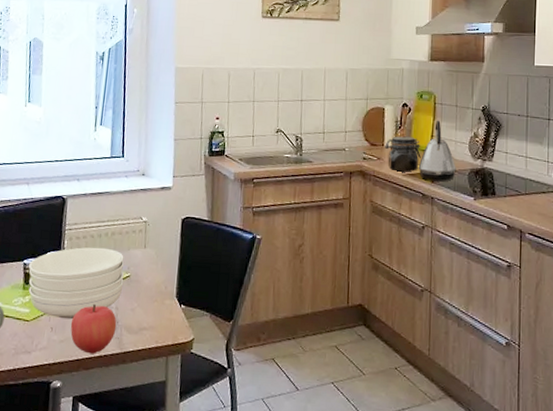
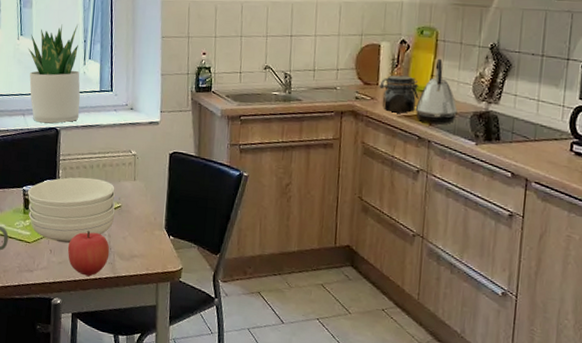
planter: none [35,90,91,192] -> present [28,24,80,124]

